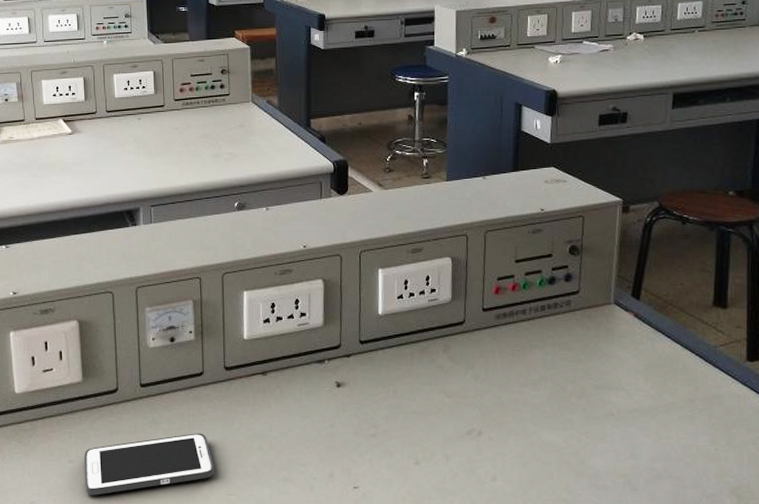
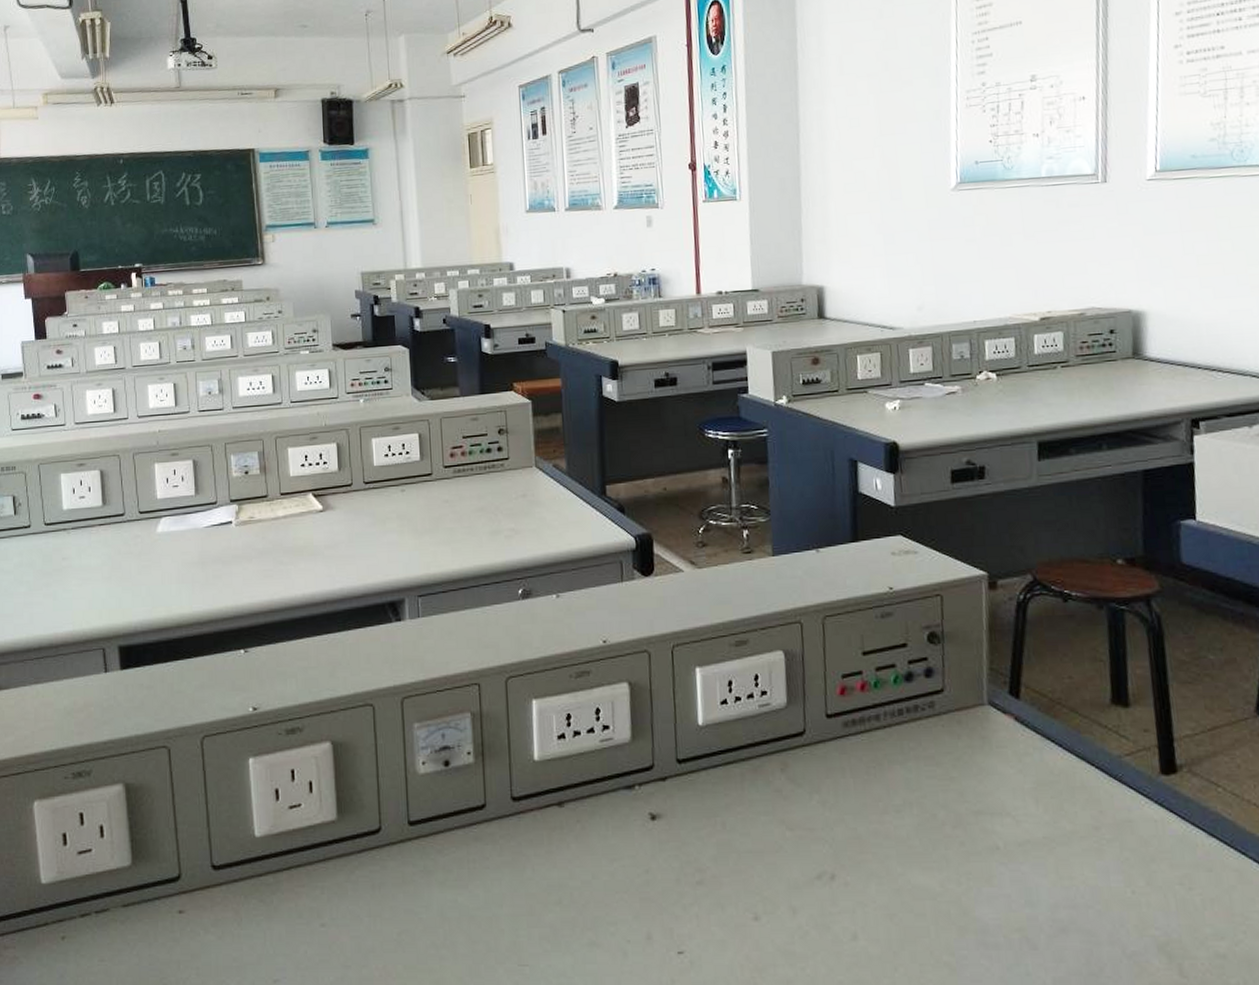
cell phone: present [84,433,215,495] -> none [340,884,503,970]

